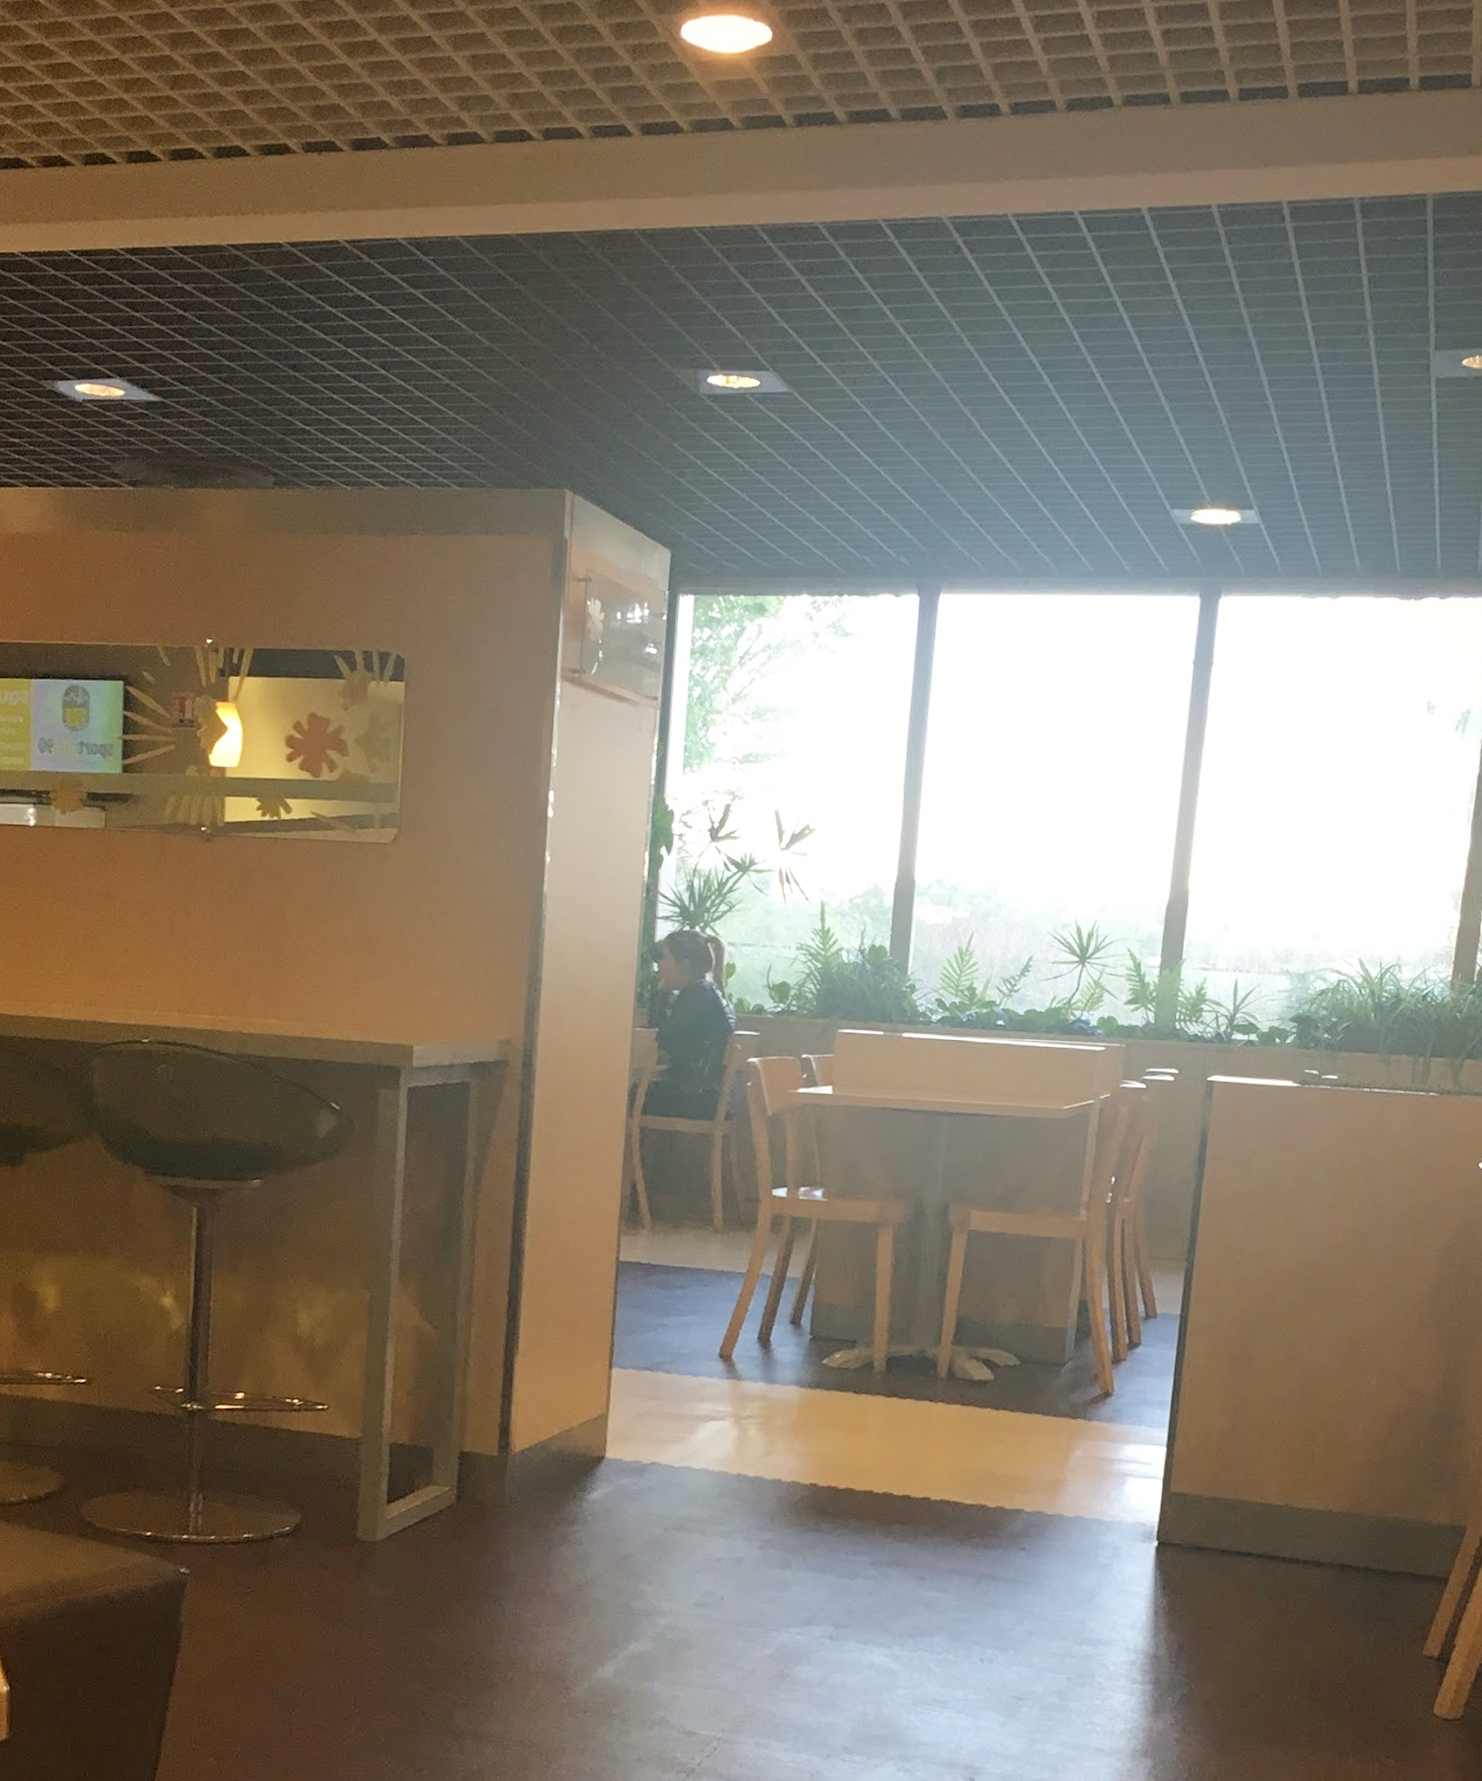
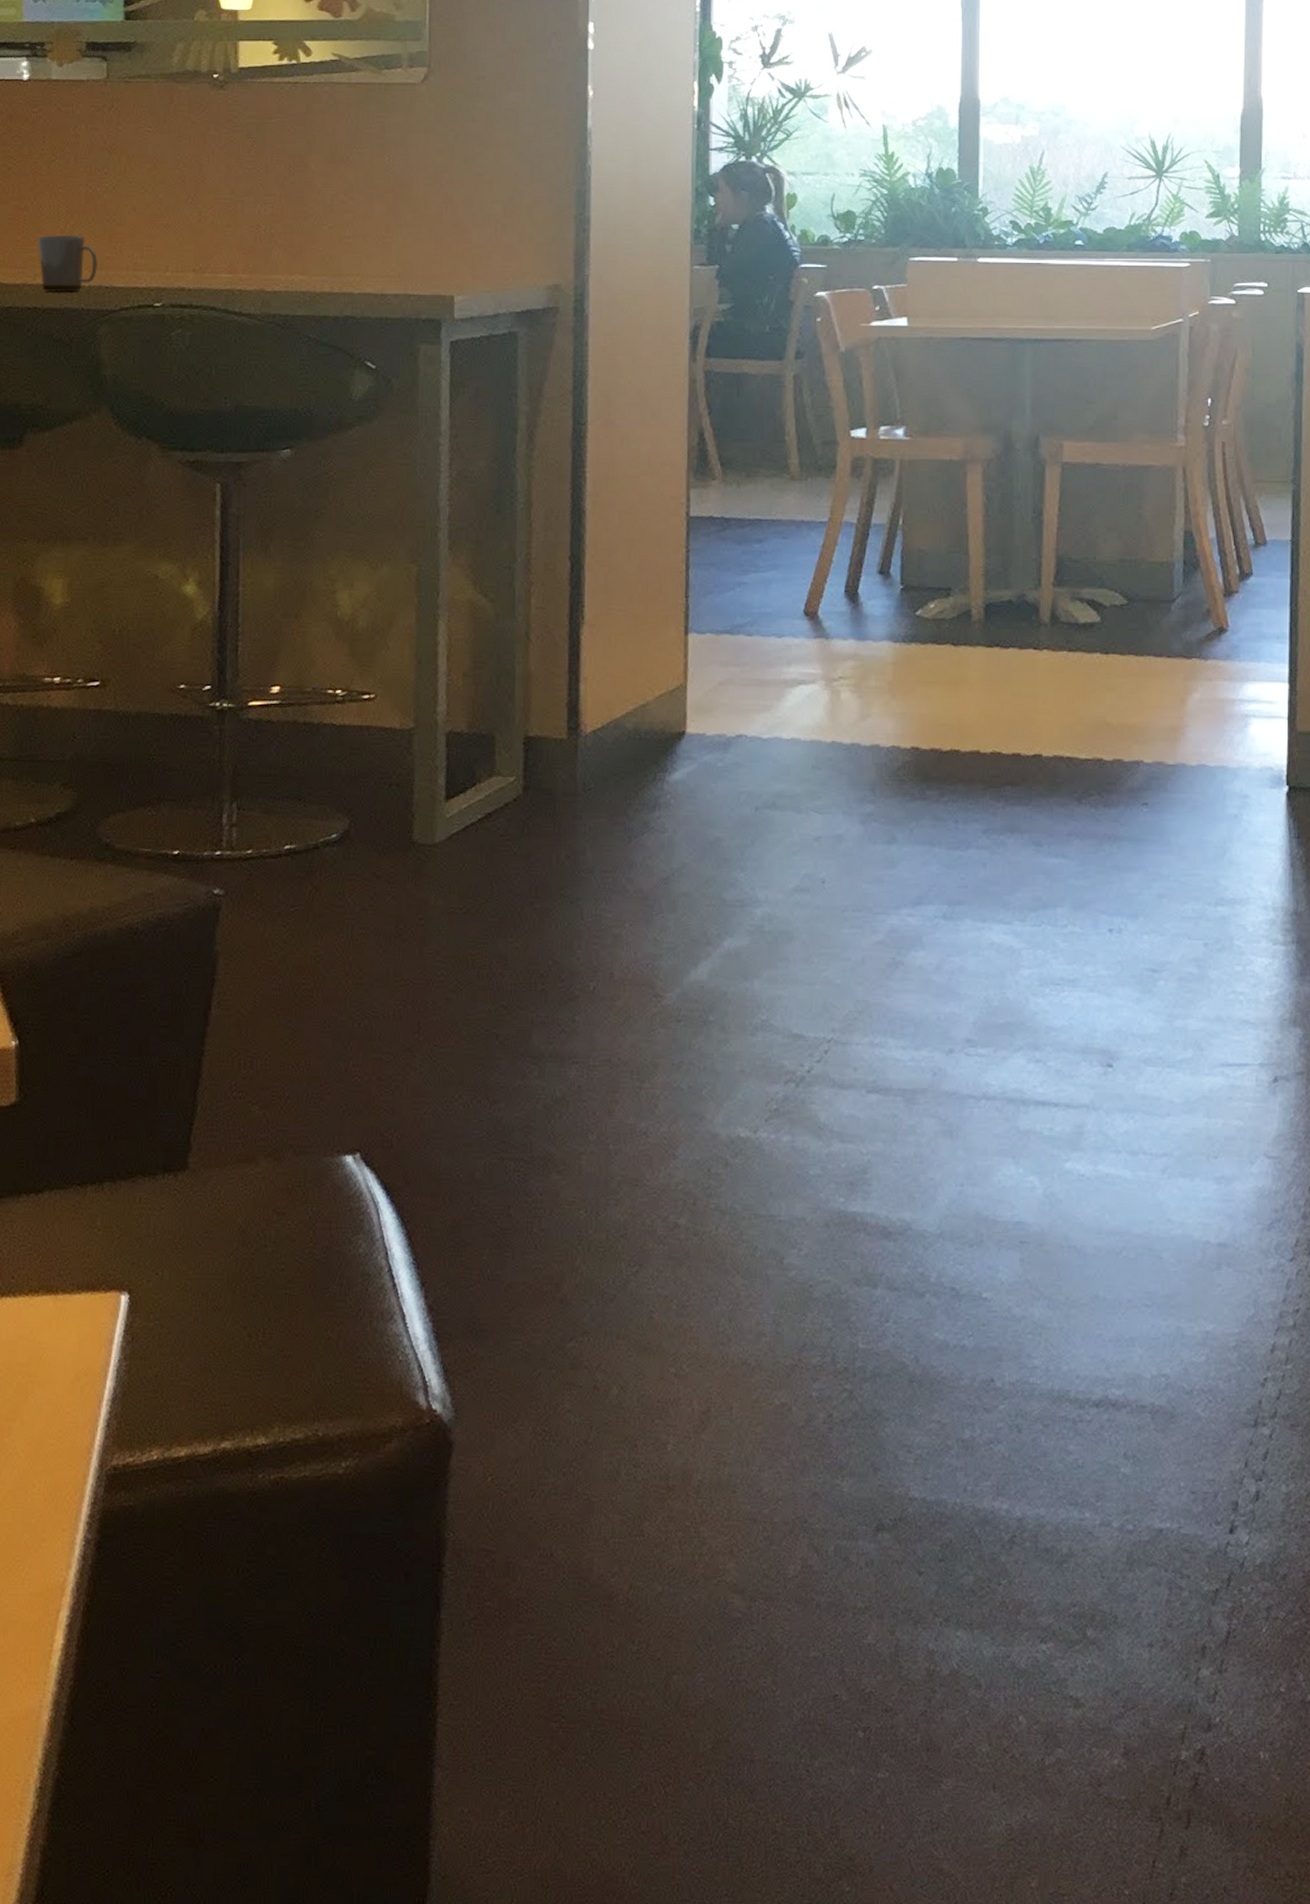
mug: none [39,972,93,1025] -> present [37,235,98,292]

